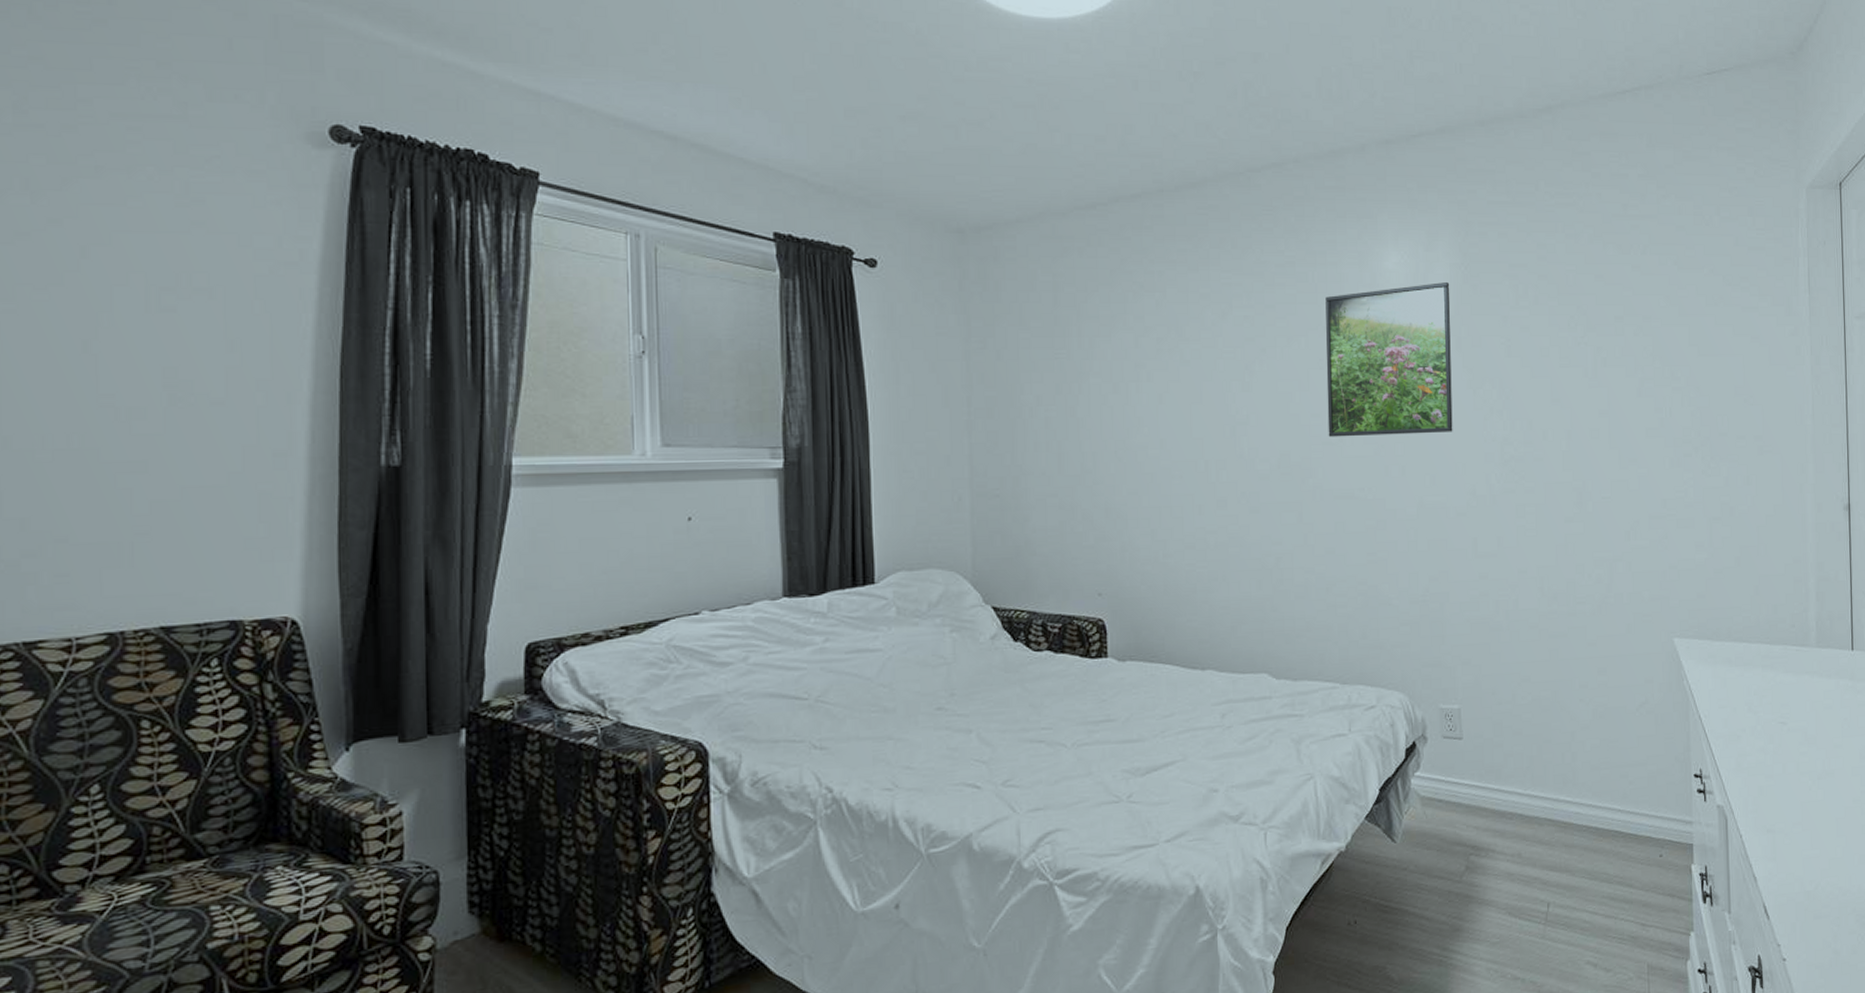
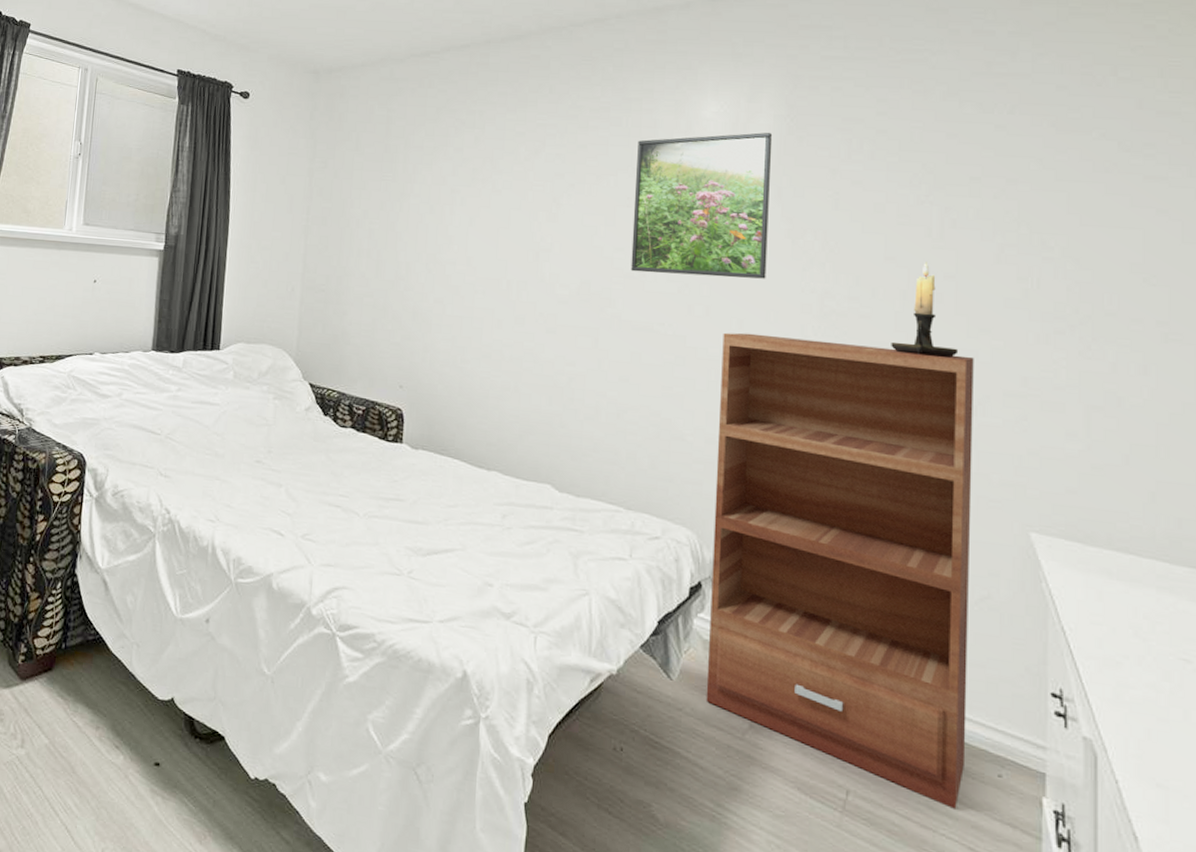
bookshelf: none [1418,486,1636,895] -> present [706,332,974,809]
candle holder: none [1561,401,1614,491] -> present [891,262,959,358]

